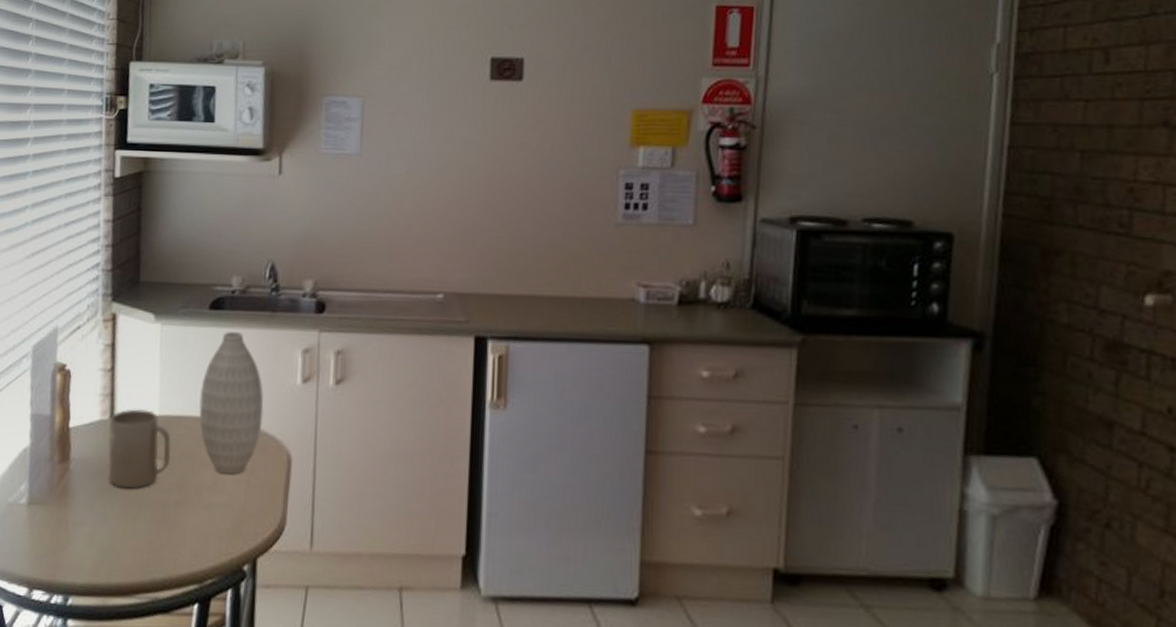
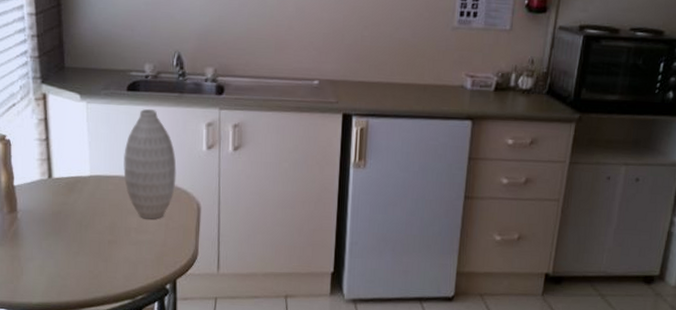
mug: present [108,409,172,489] -> none [47,170,103,232]

